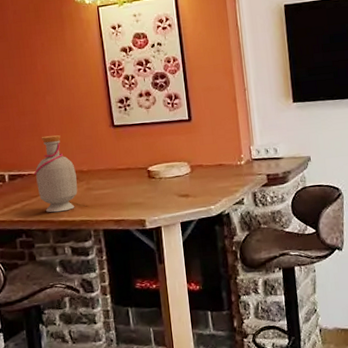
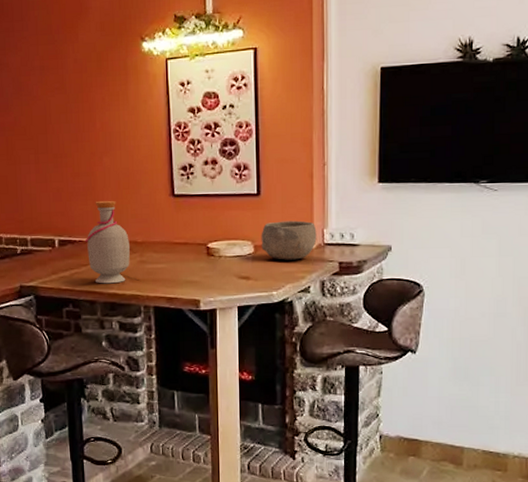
bowl: none [195,140,245,177] -> present [261,220,317,260]

